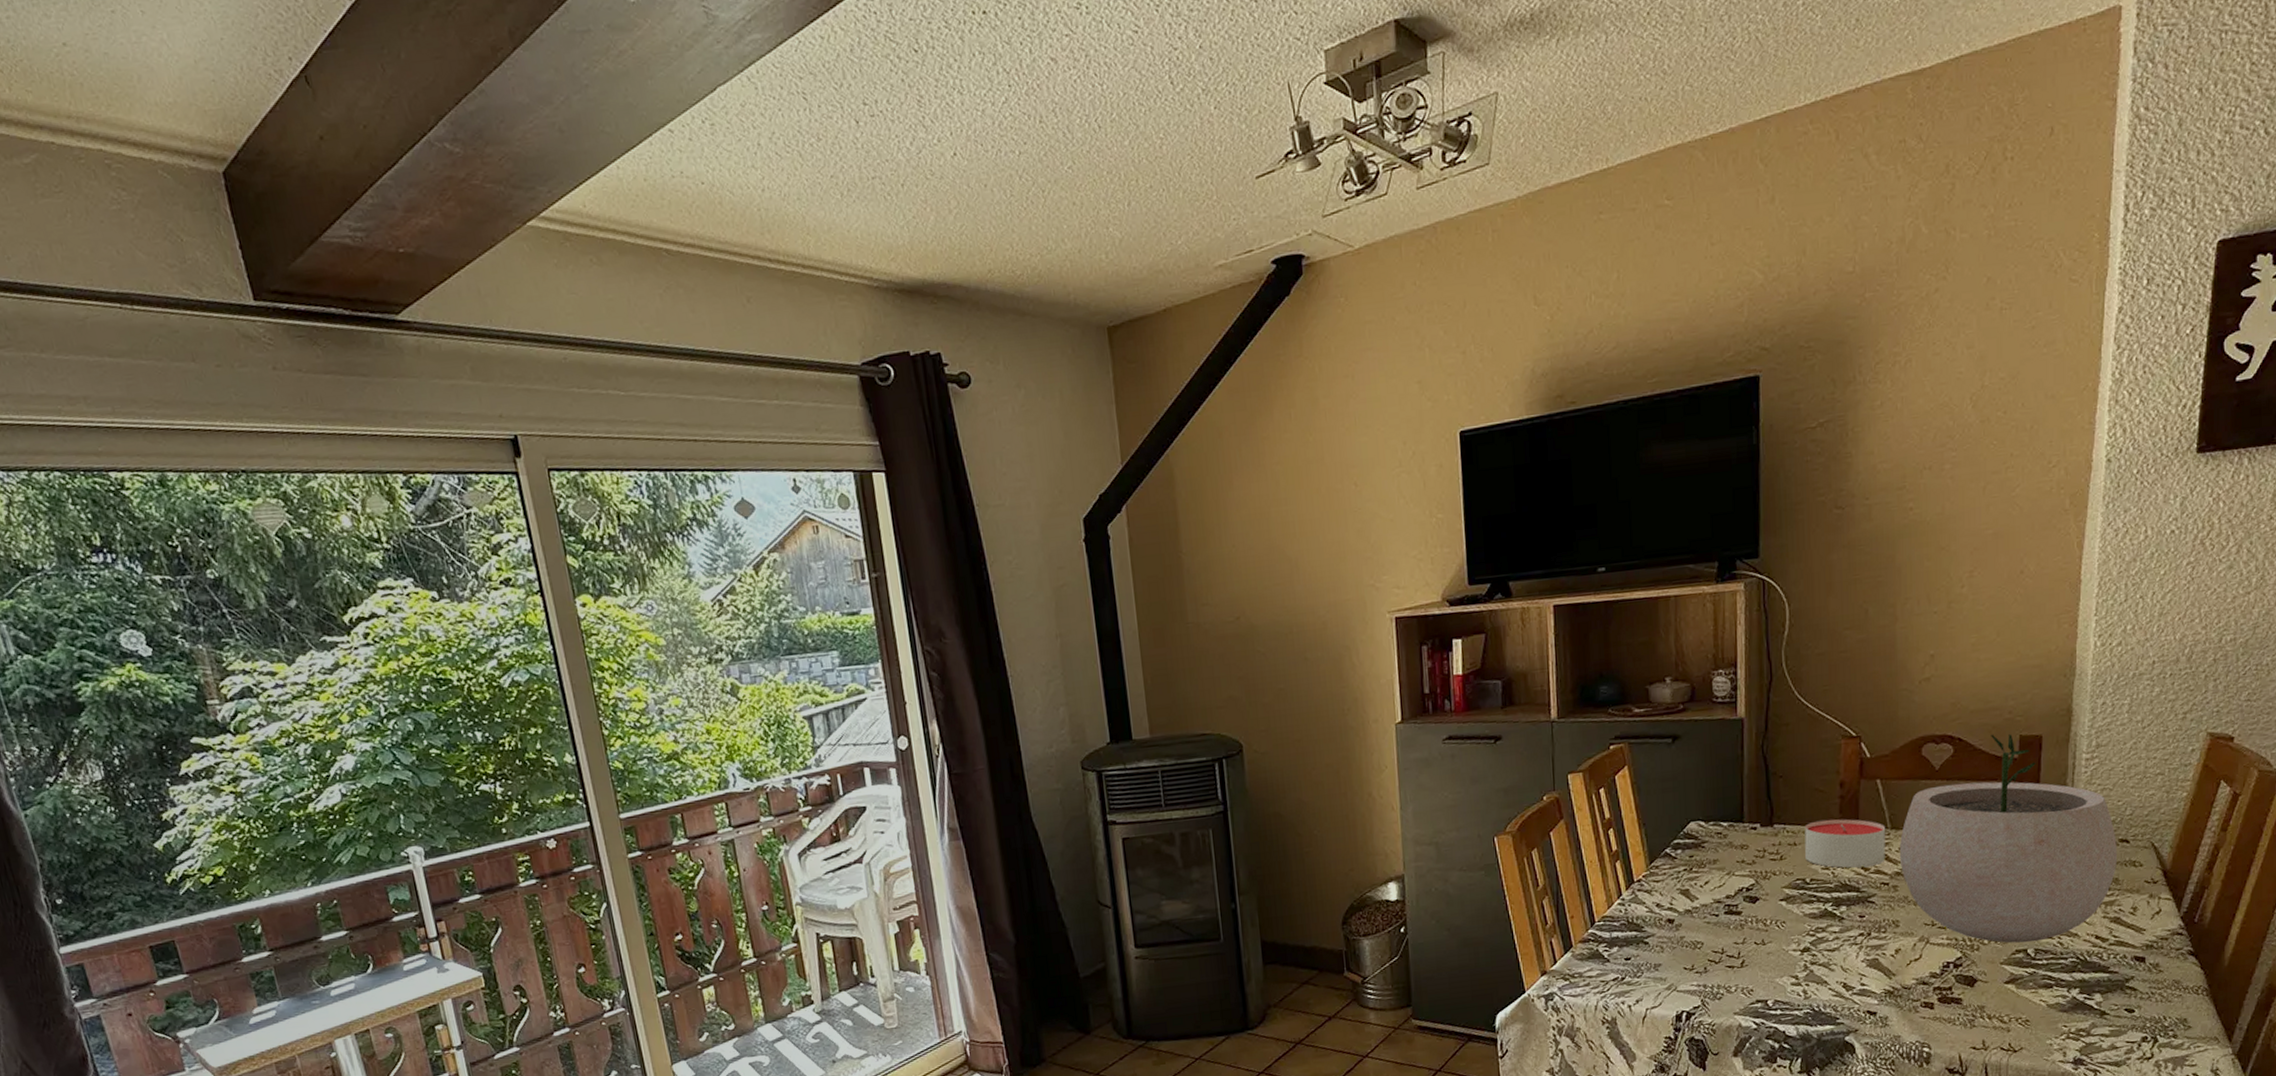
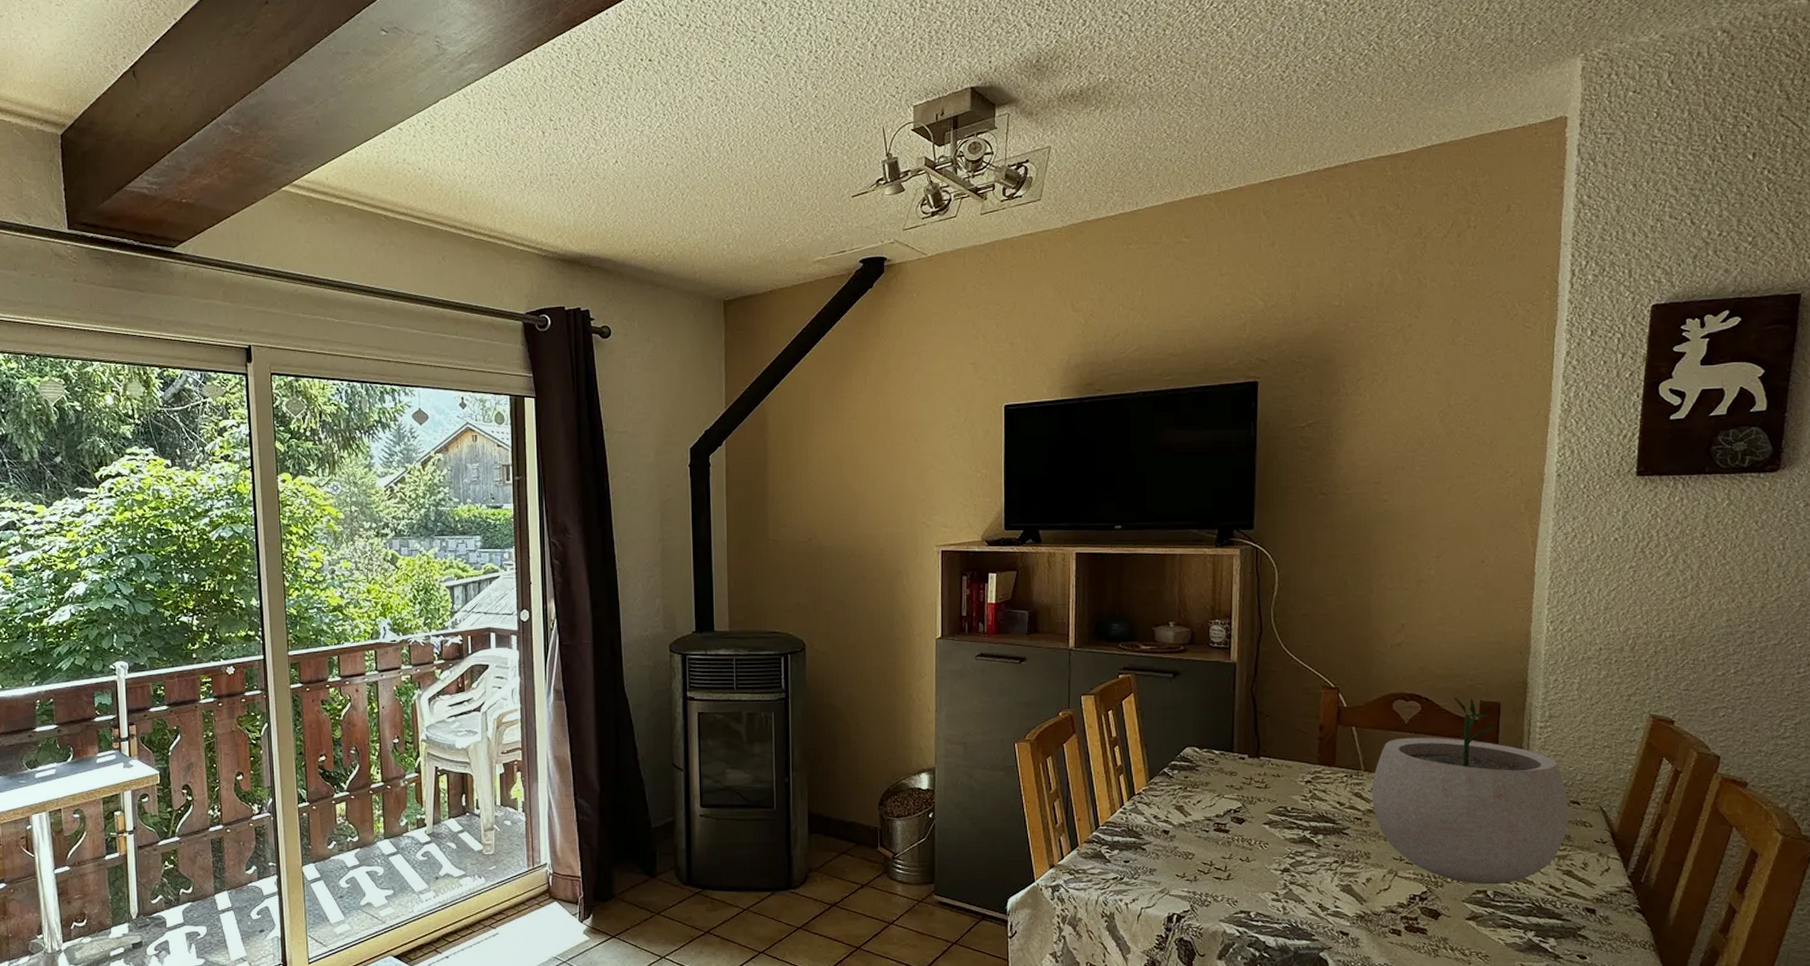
candle: present [1804,819,1886,868] -> none [1287,757,1359,802]

